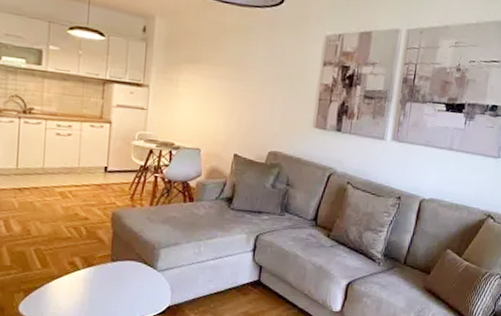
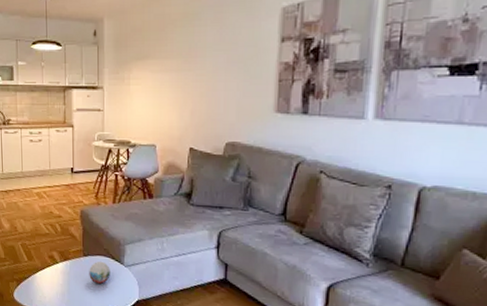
decorative orb: none [116,266,141,291] -> present [89,261,110,285]

